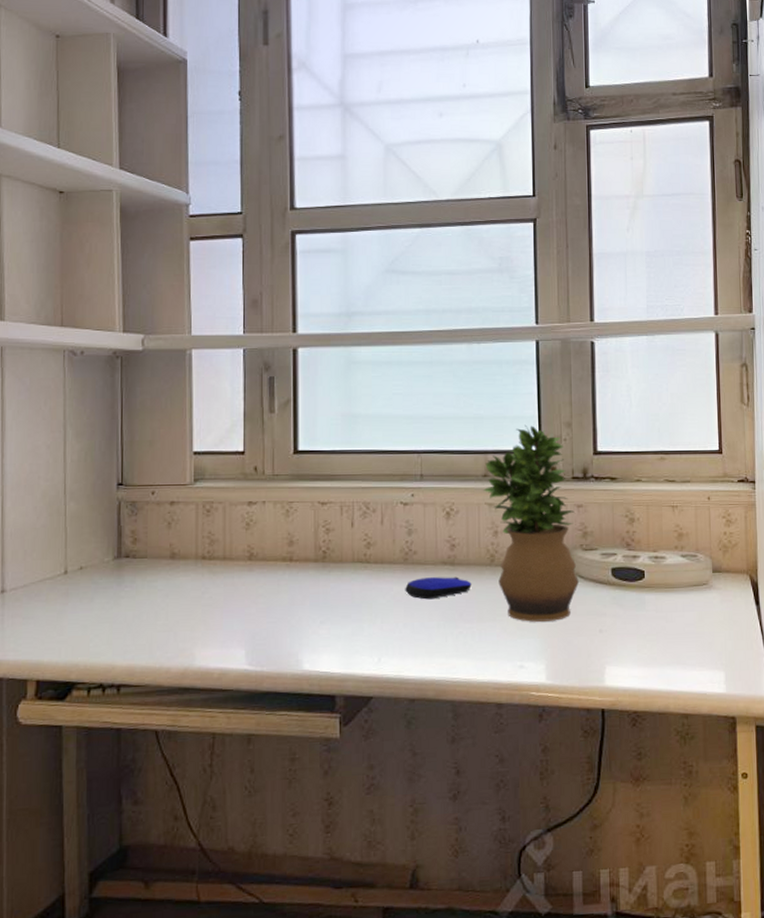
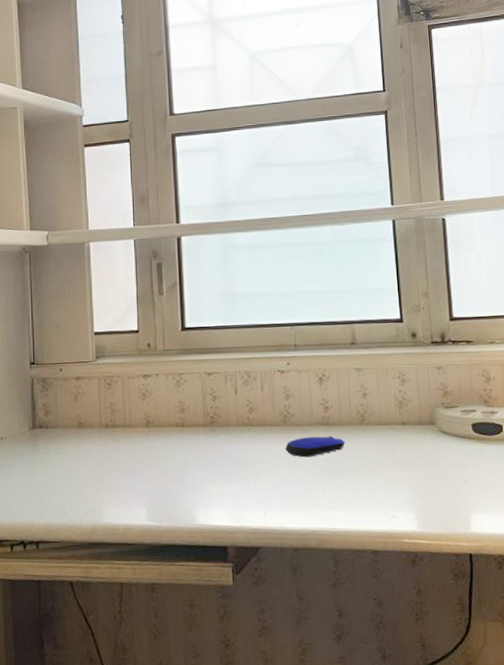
potted plant: present [483,424,580,622] -> none [351,296,443,475]

